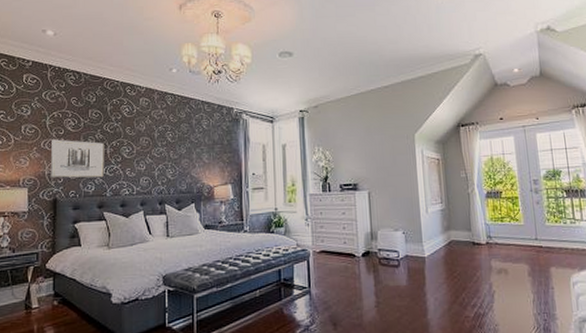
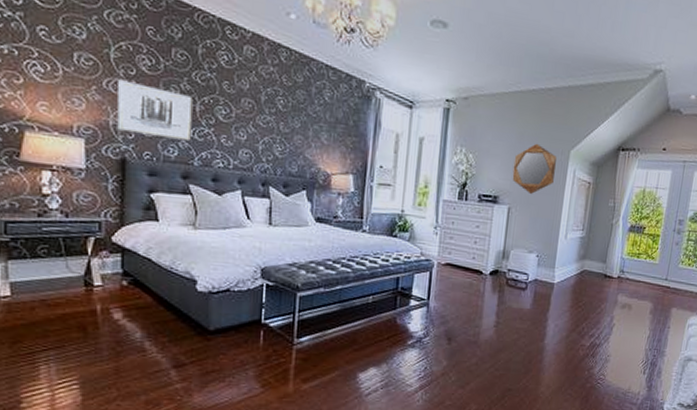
home mirror: none [365,133,405,178] -> present [512,143,557,195]

